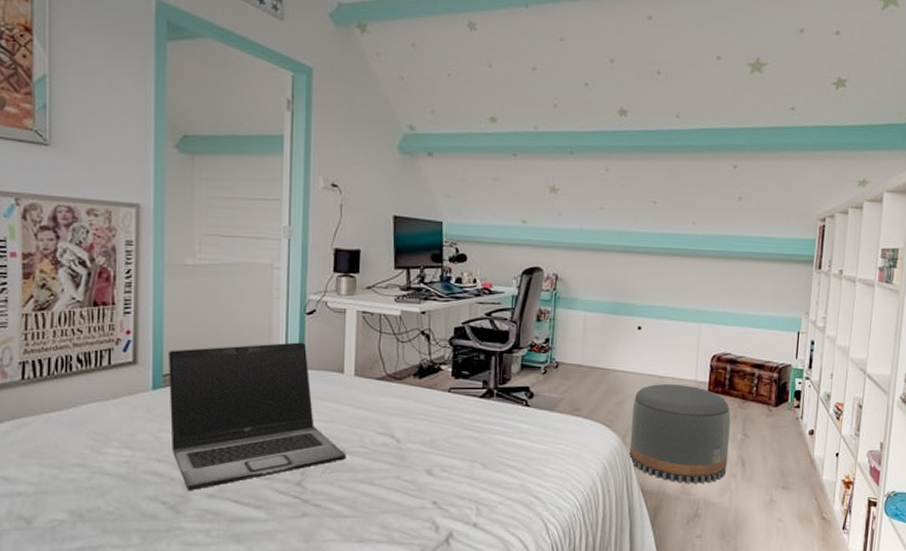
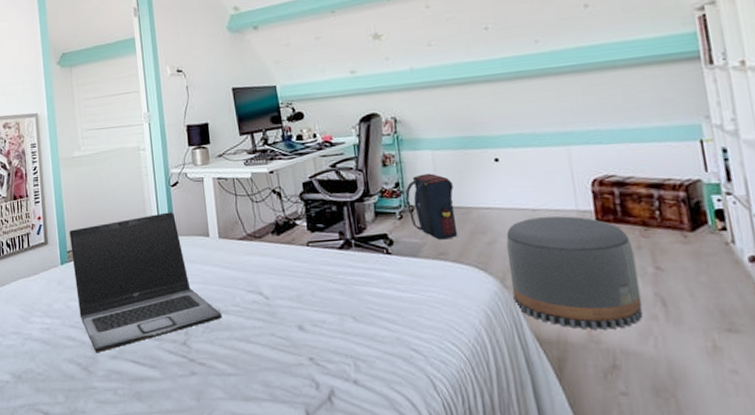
satchel: none [552,333,598,397] -> present [405,173,458,240]

